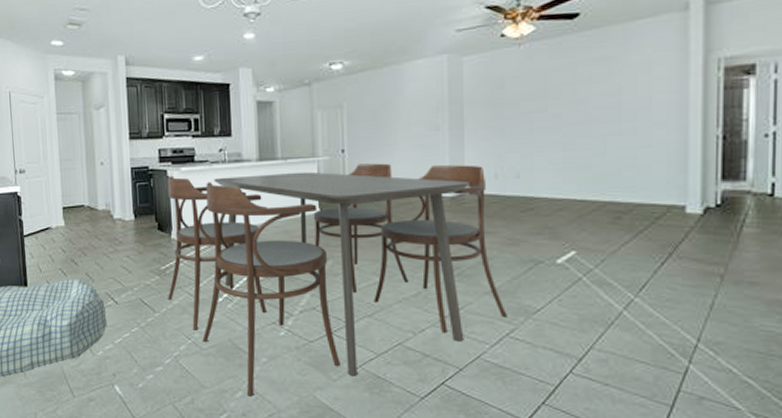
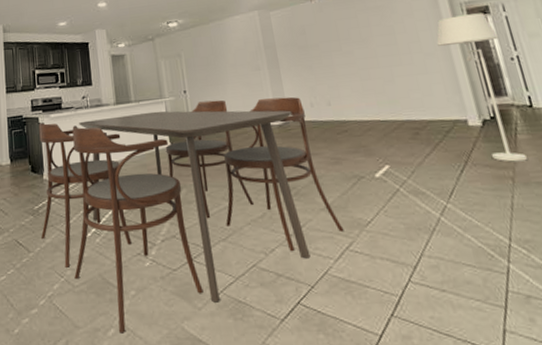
floor lamp: none [673,73,758,258] -> present [437,13,528,162]

